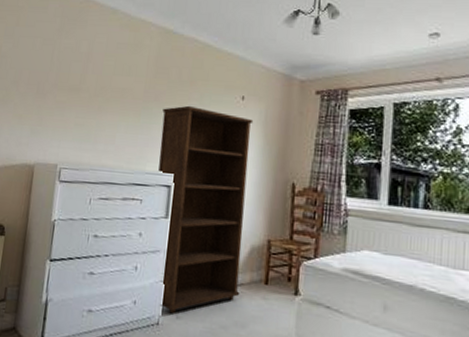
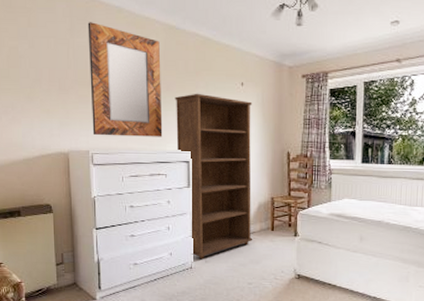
home mirror: none [64,23,153,155] -> present [87,22,163,137]

